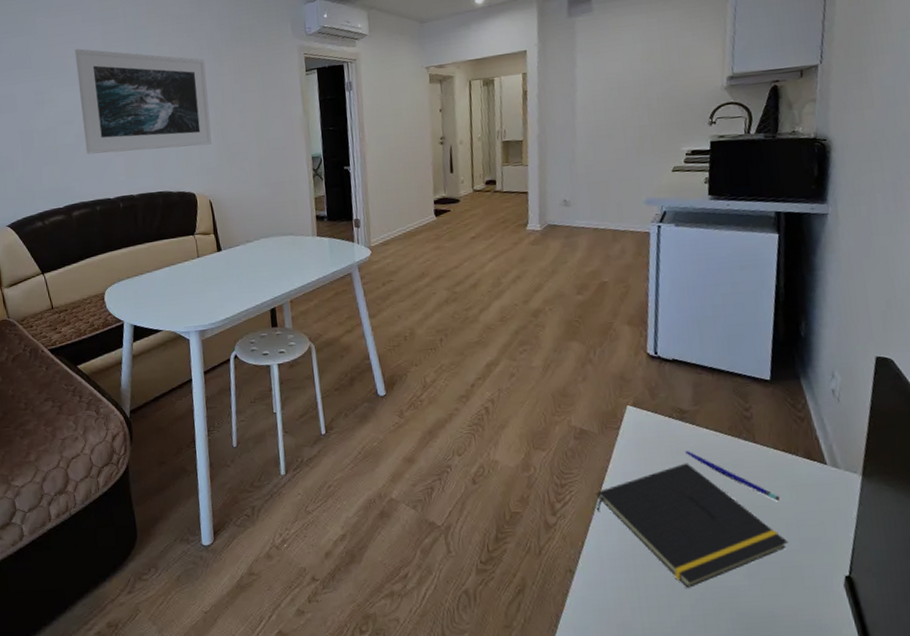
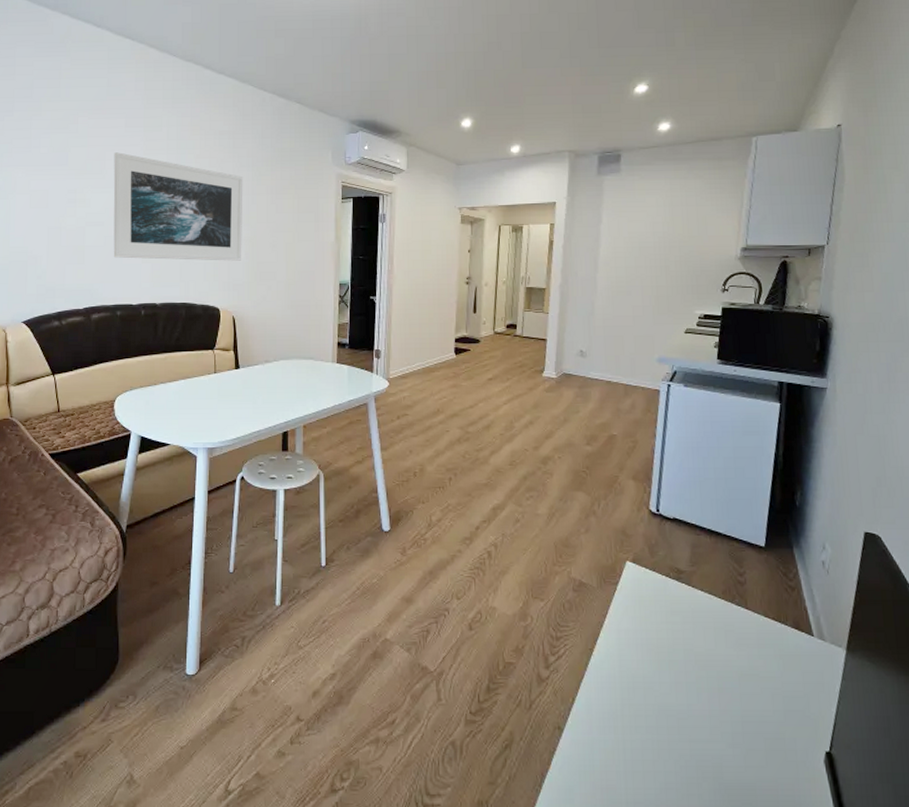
notepad: present [596,463,788,588] -> none [589,624,773,754]
pen: present [685,451,781,501] -> none [680,612,768,669]

